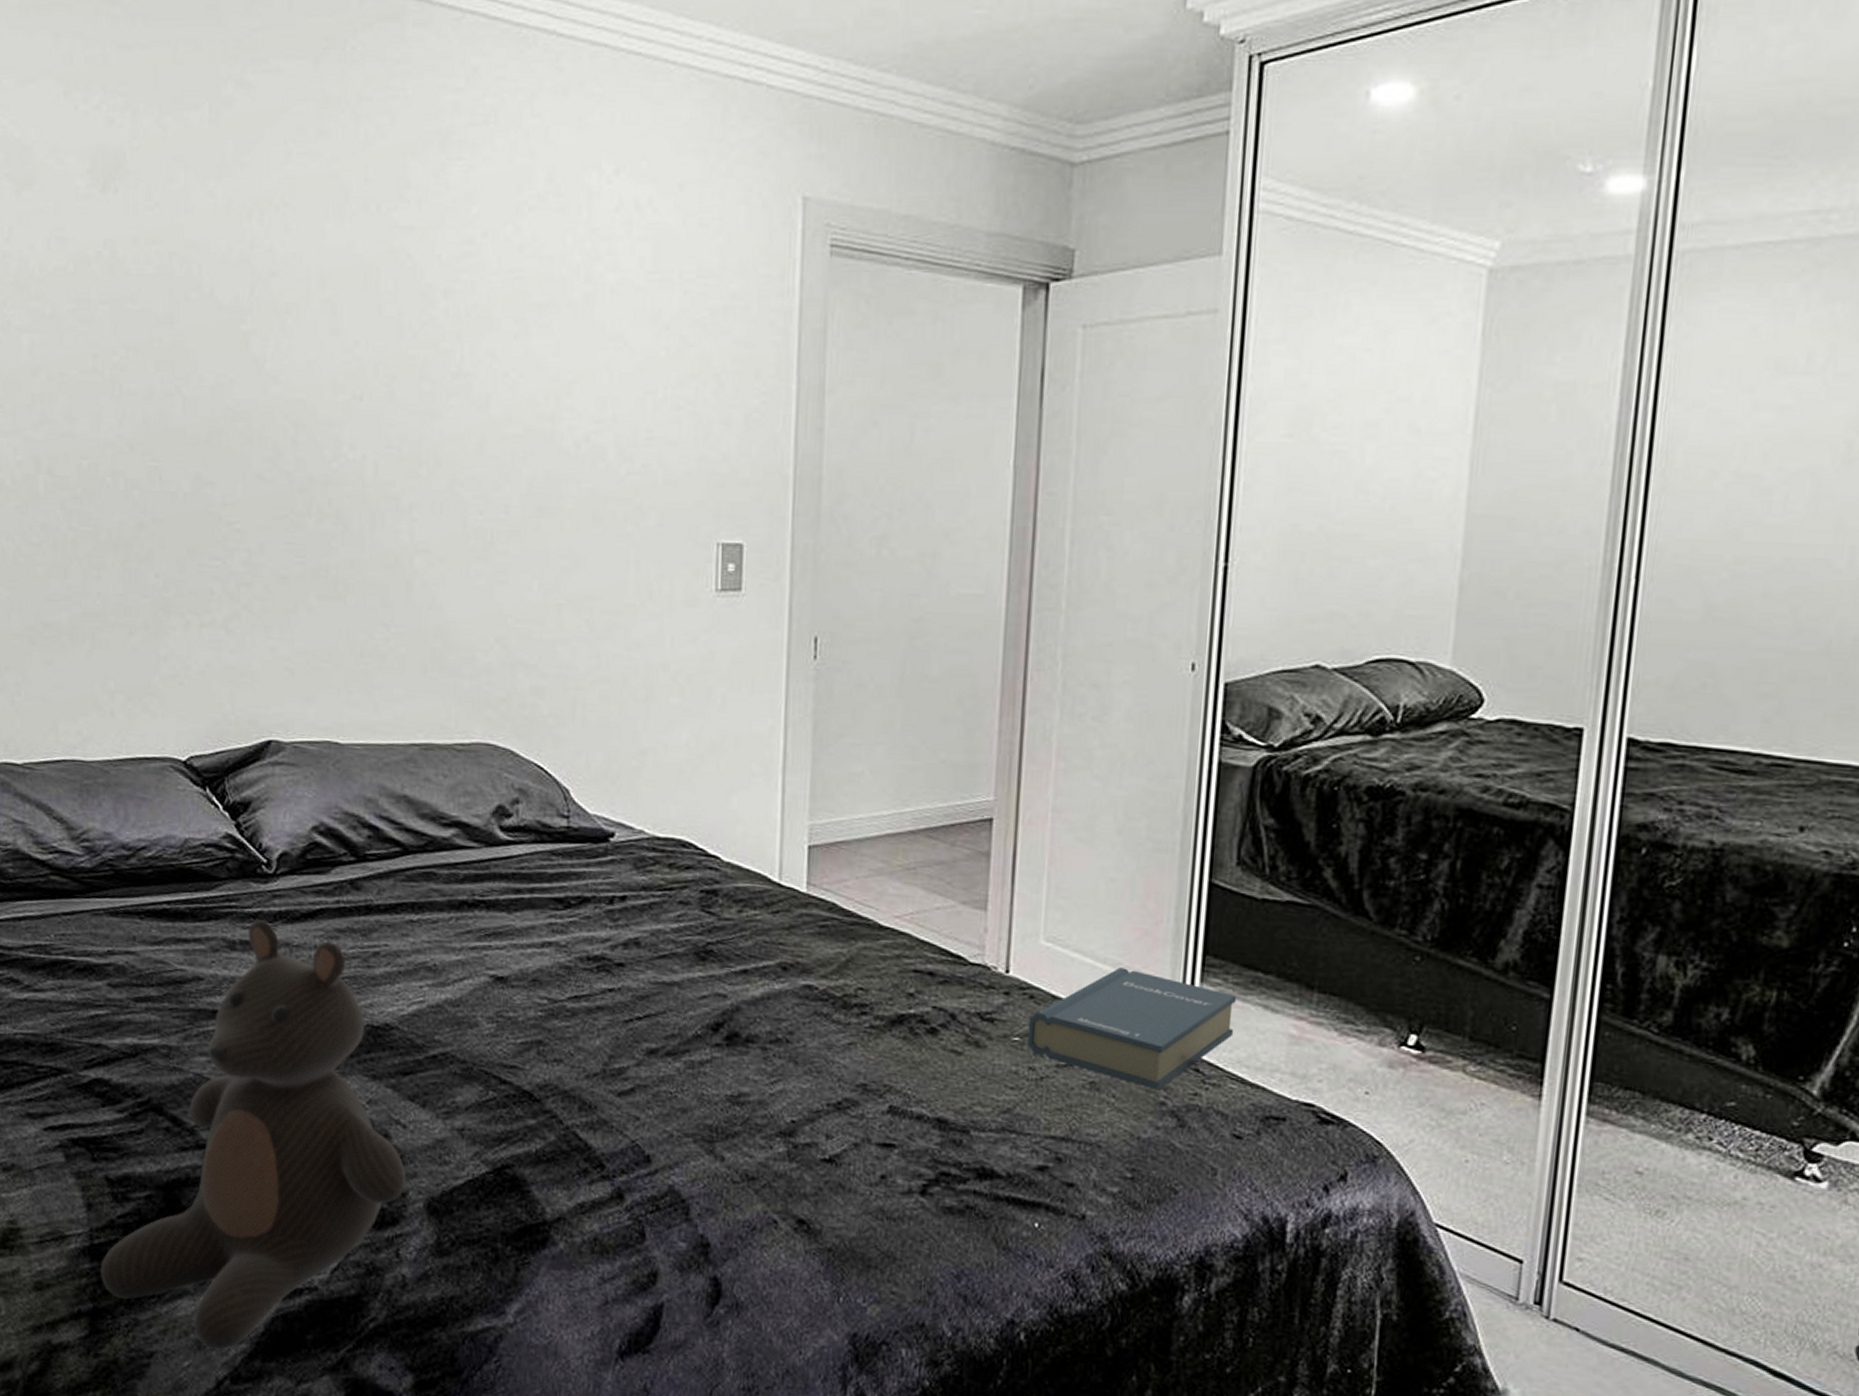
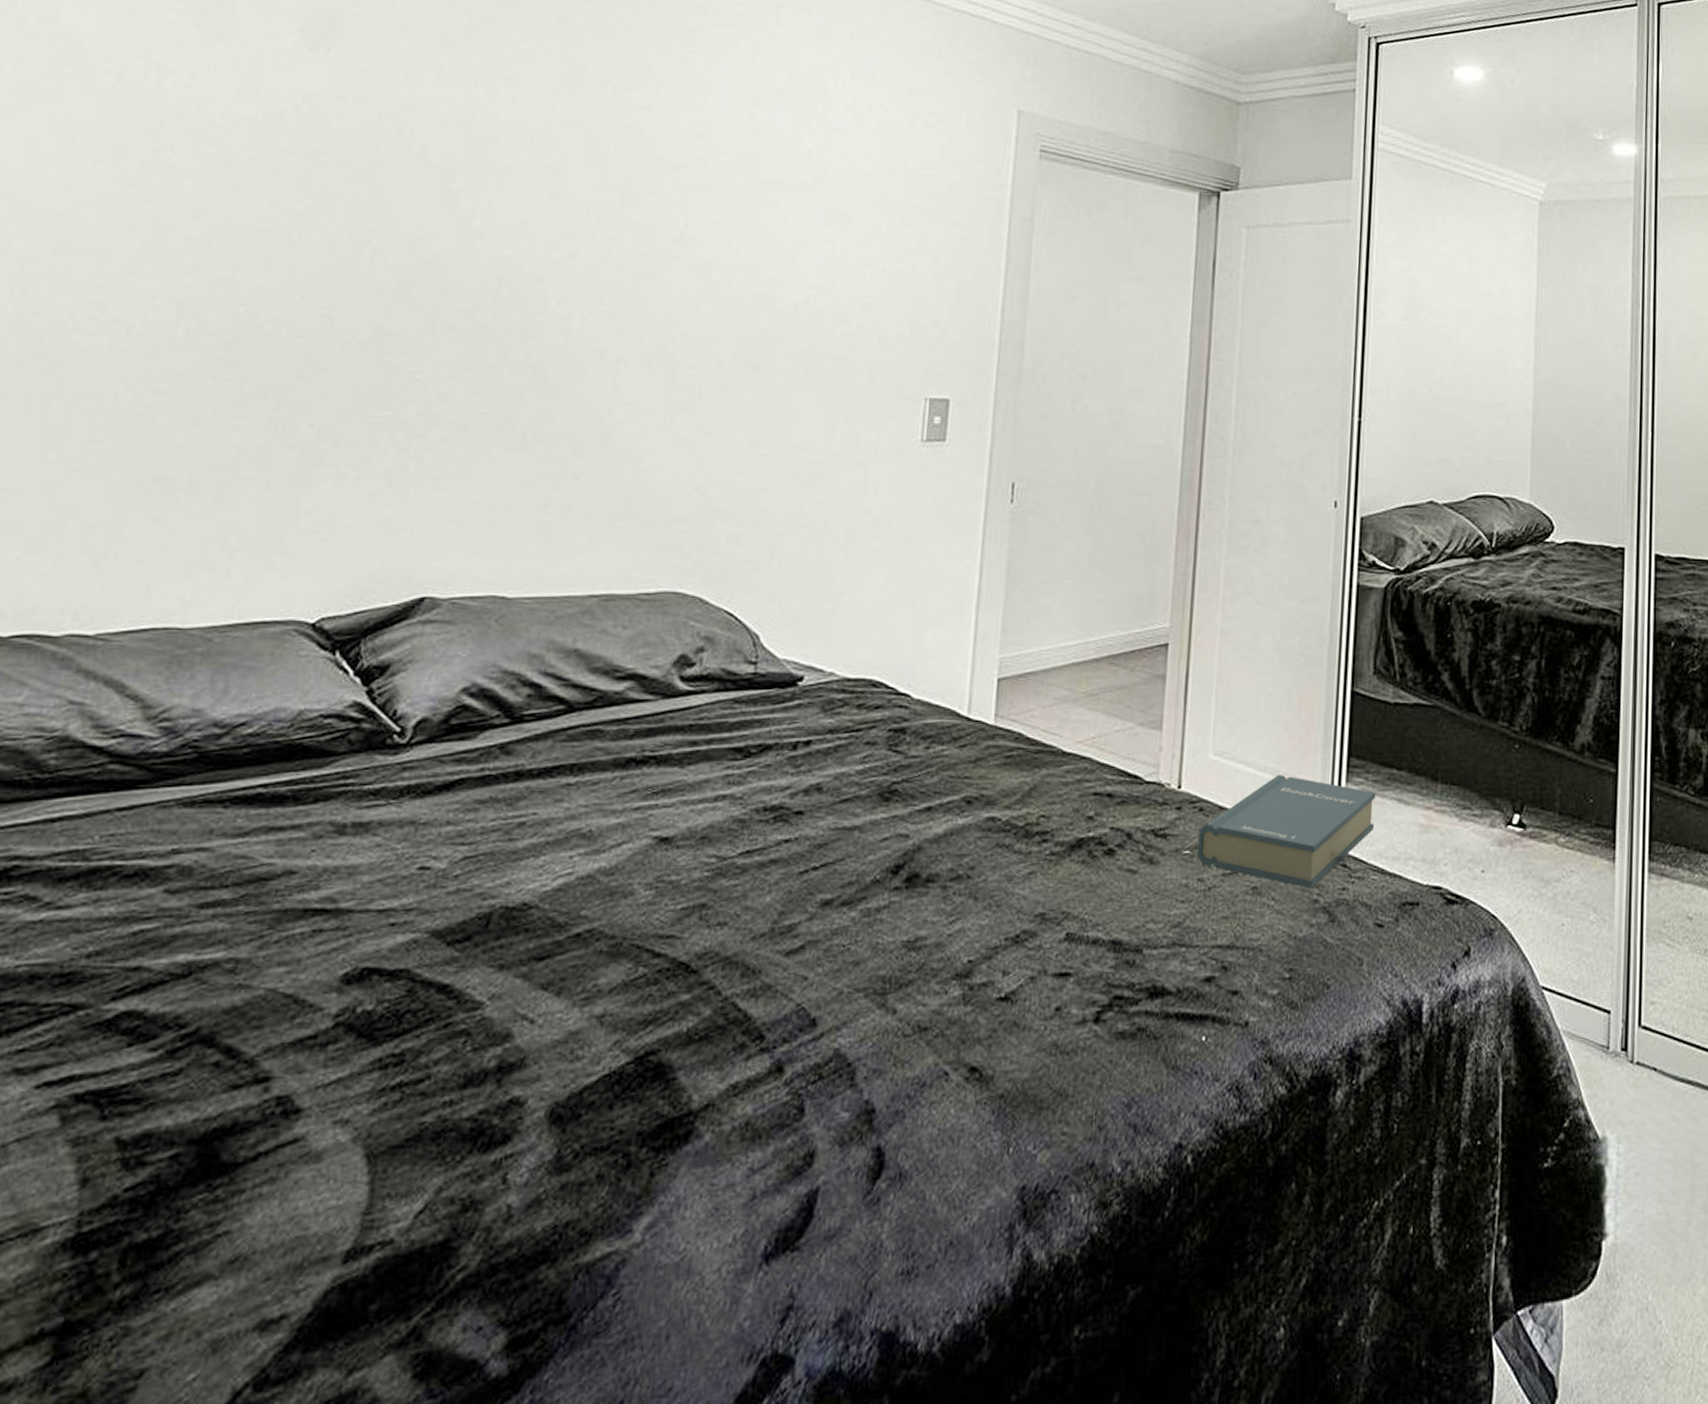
teddy bear: present [100,919,407,1350] -> none [84,795,528,1349]

